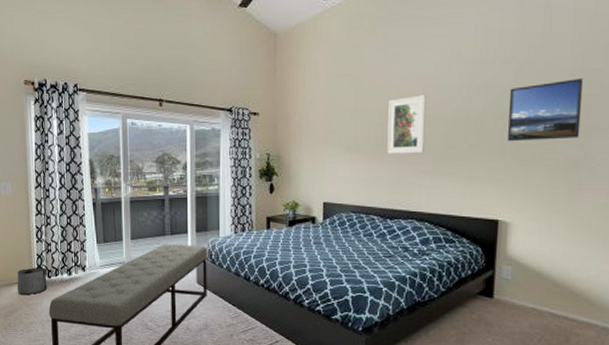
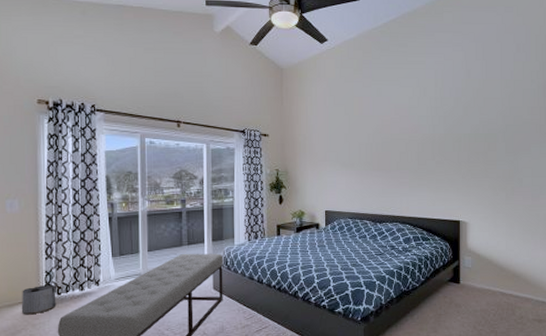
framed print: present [387,95,426,154] -> none [375,122,403,169]
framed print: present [507,78,584,142] -> none [462,113,511,159]

